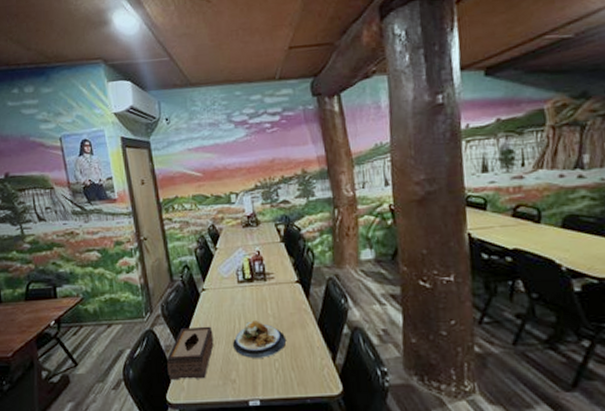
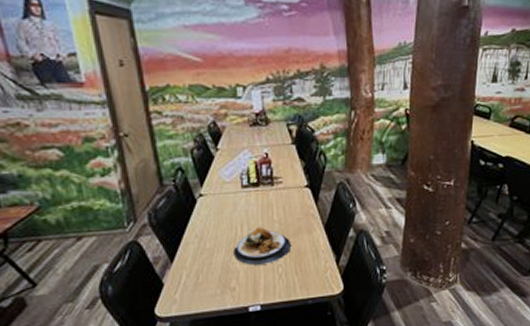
tissue box: present [167,326,214,381] -> none [155,234,212,294]

